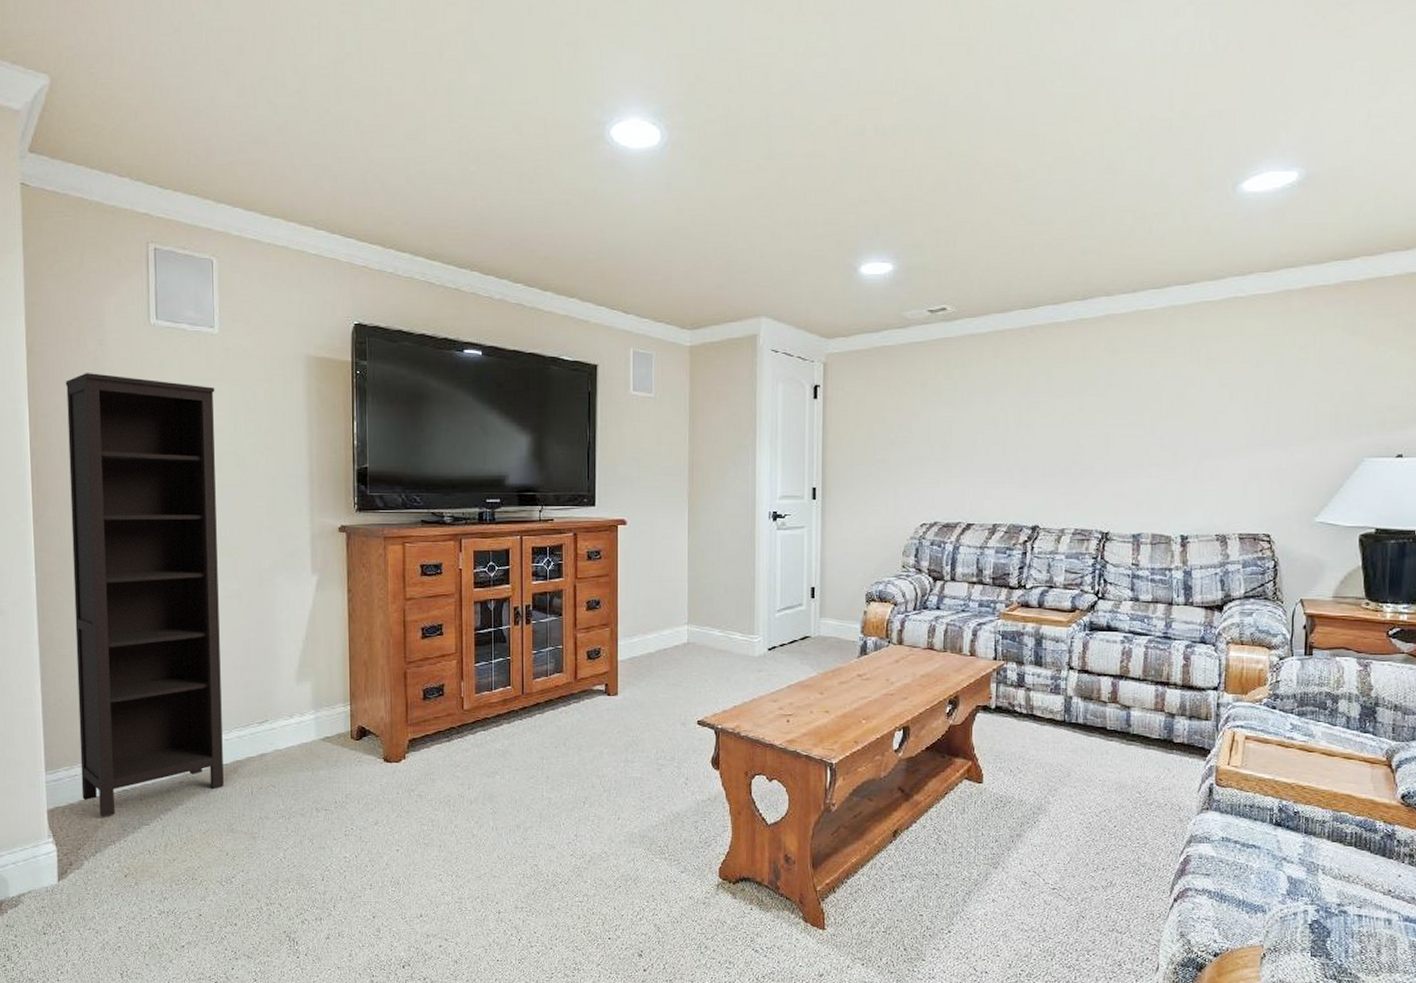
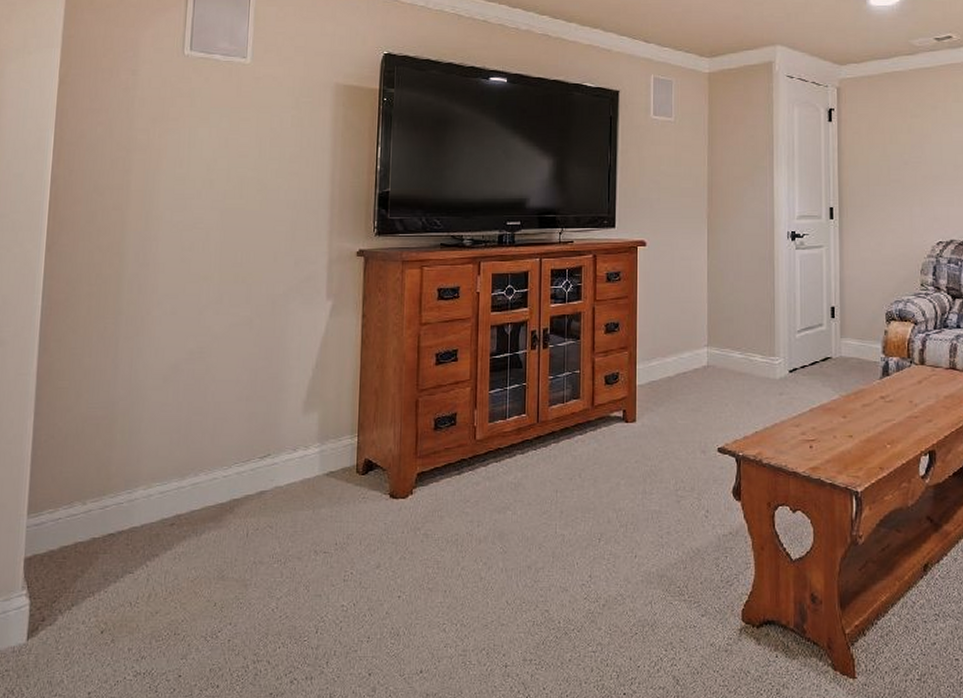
bookcase: present [65,373,224,817] -> none [64,102,243,565]

